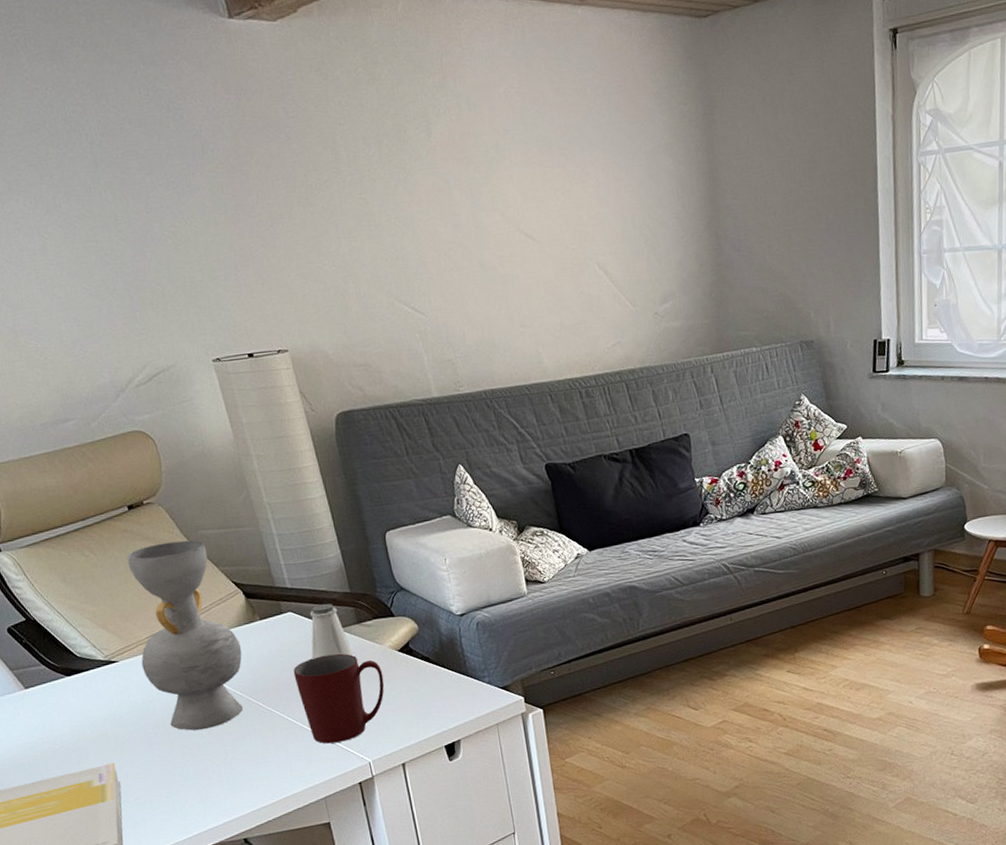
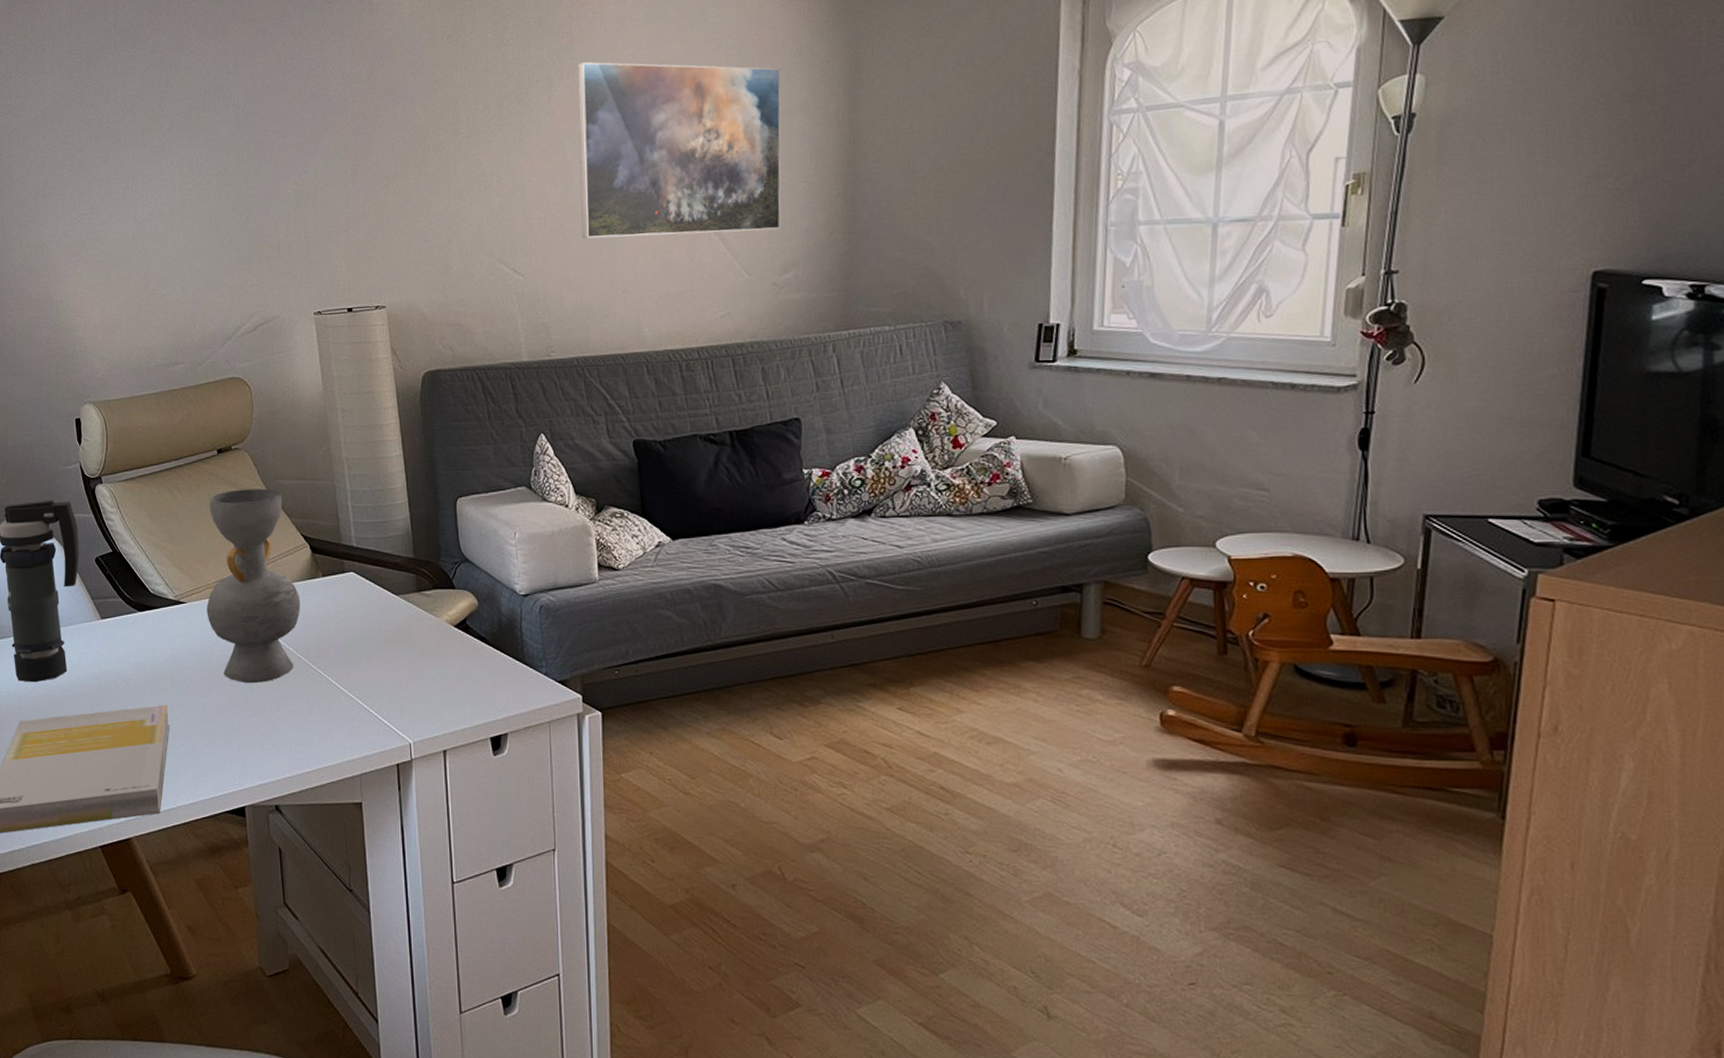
mug: present [293,653,385,744] -> none [347,621,436,717]
saltshaker: present [309,603,354,659] -> none [367,567,409,627]
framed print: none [453,99,657,276] -> present [578,61,781,239]

